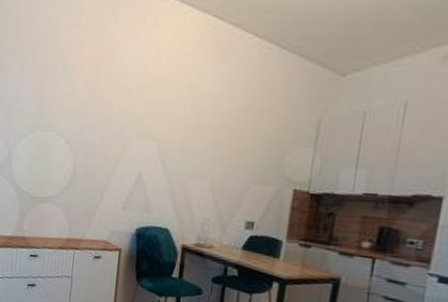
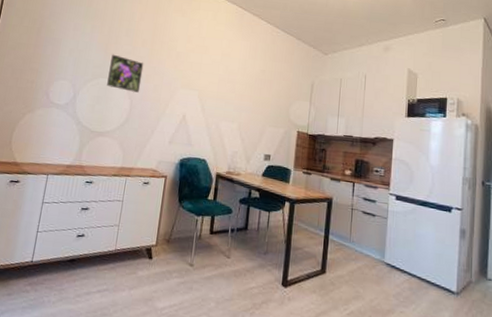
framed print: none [45,99,88,147] -> present [107,54,144,93]

